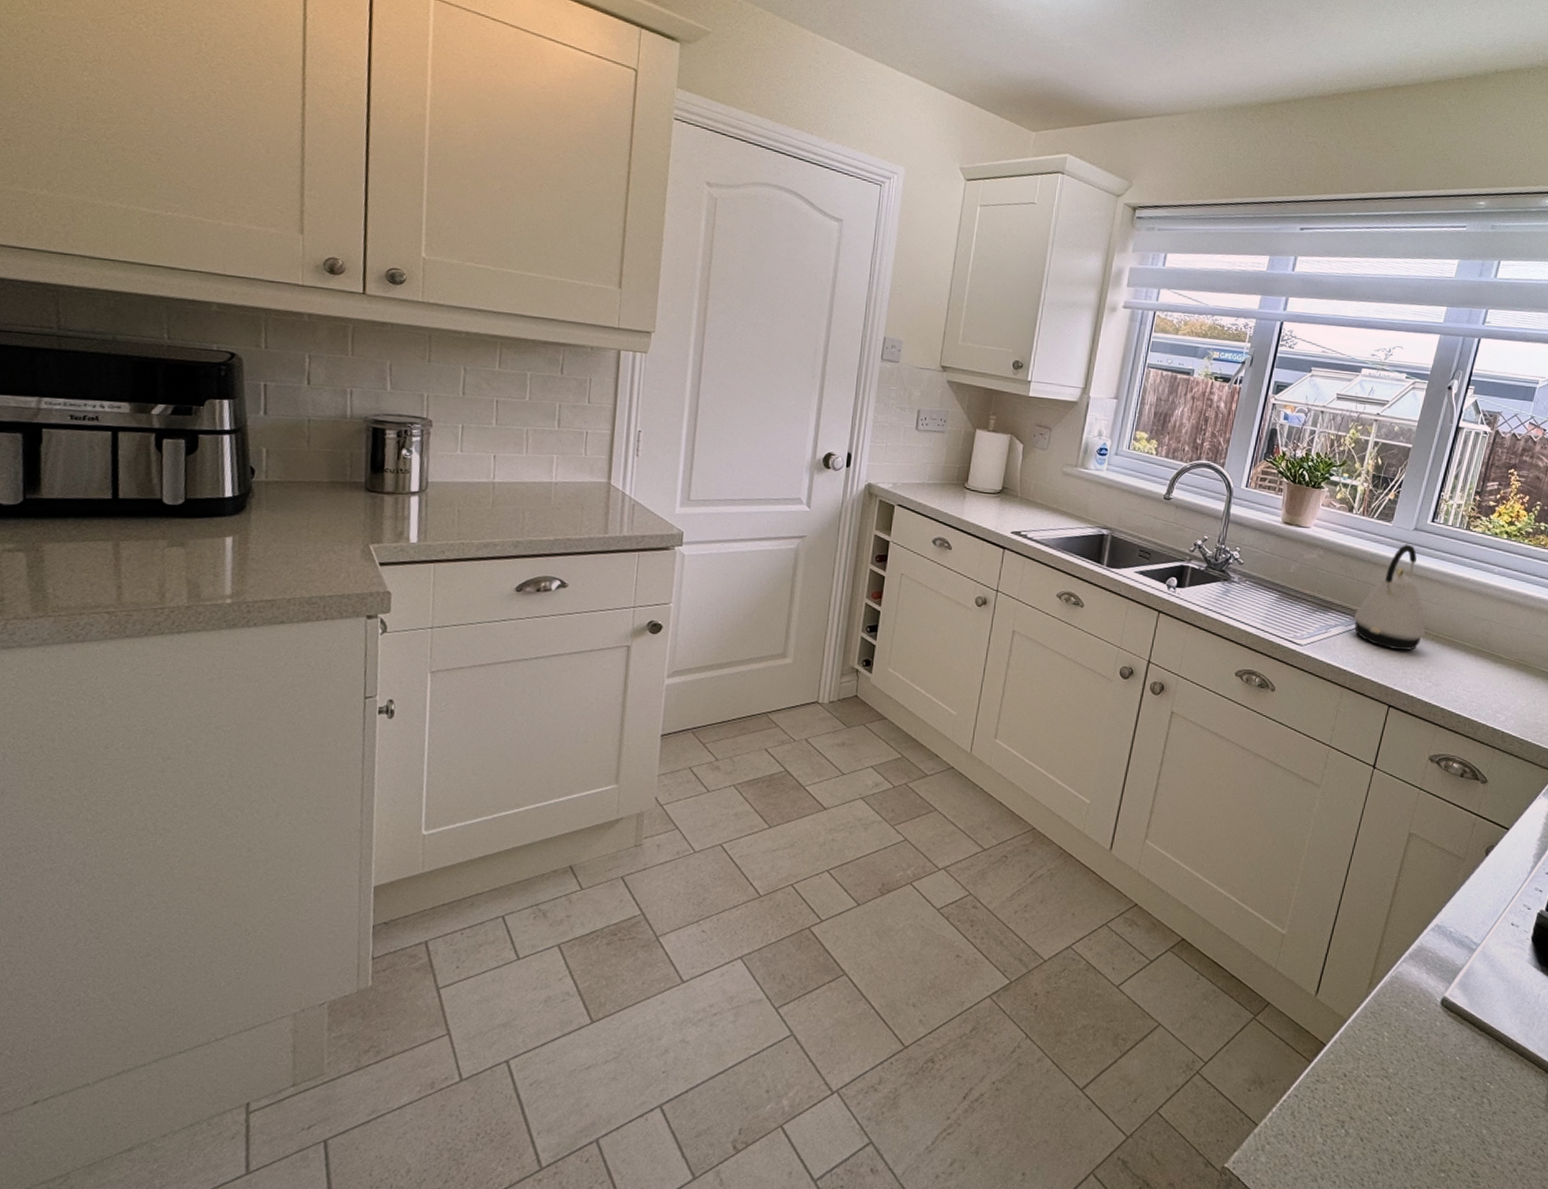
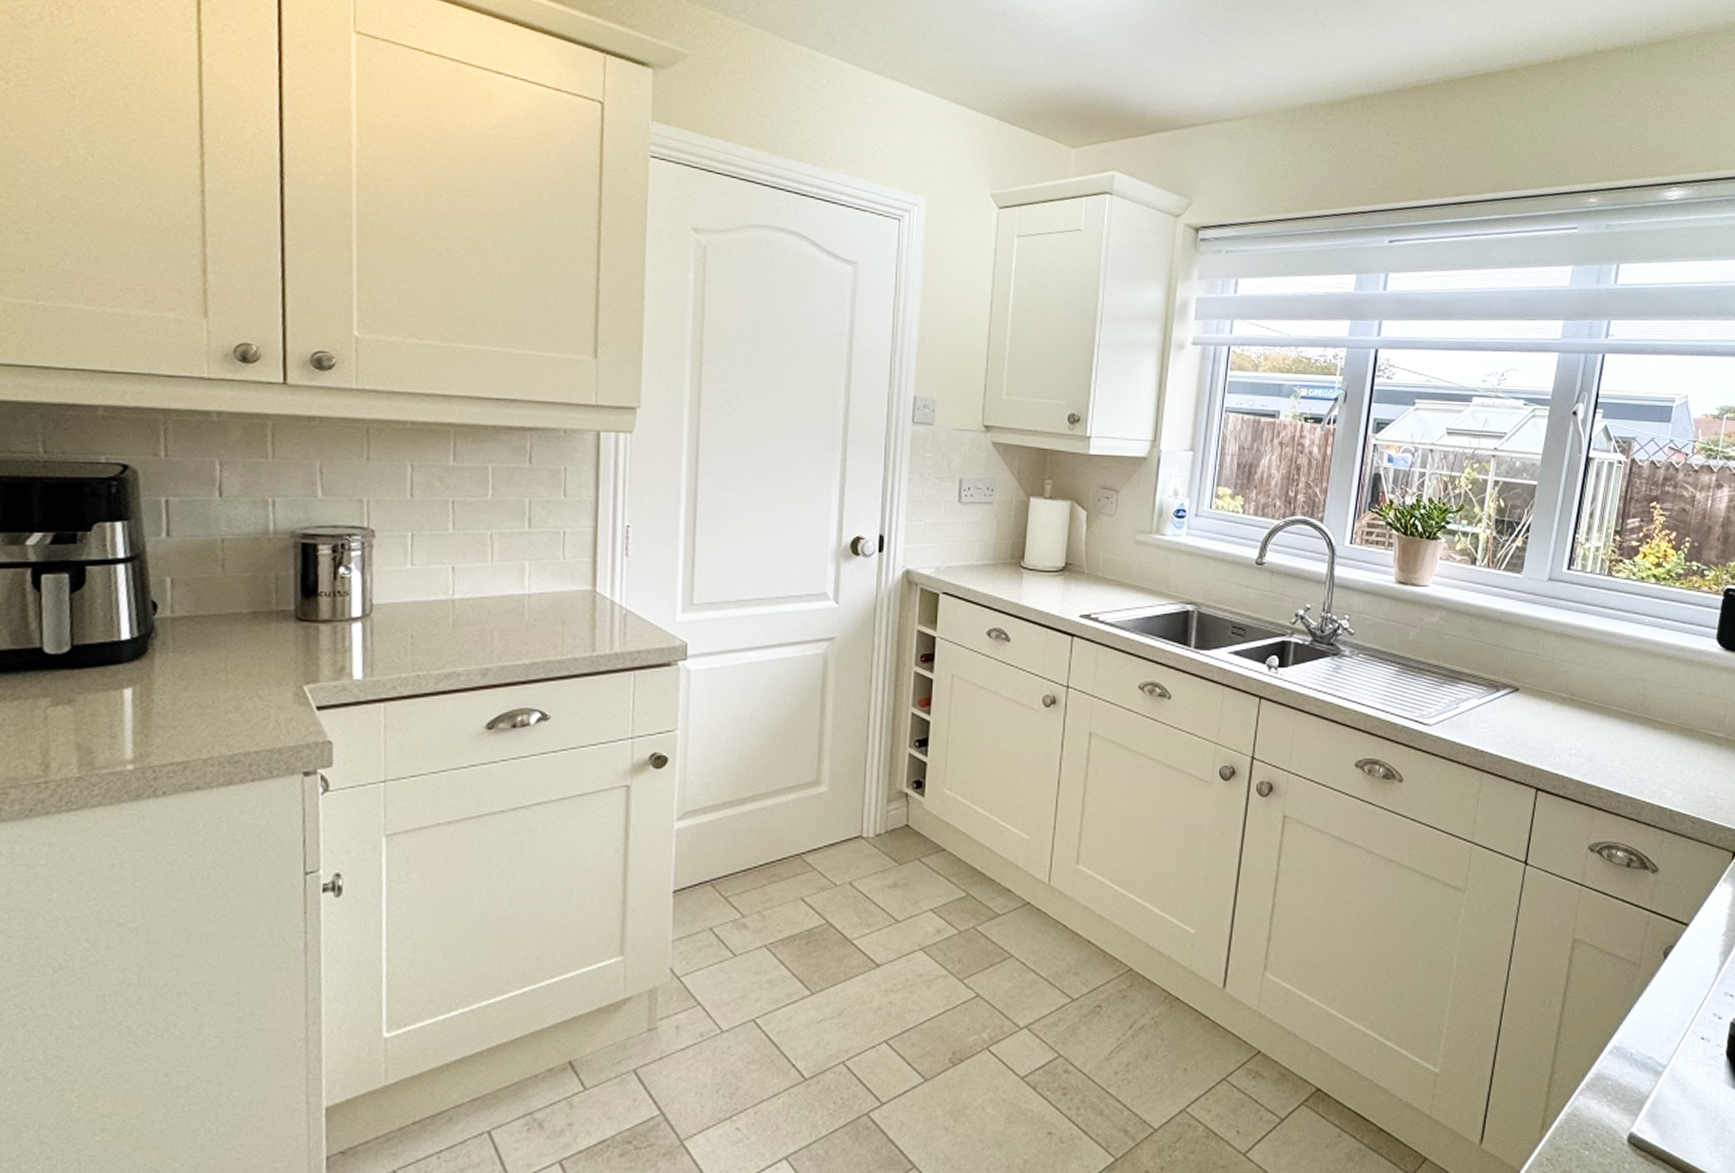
kettle: present [1354,544,1425,651] -> none [1488,597,1571,723]

